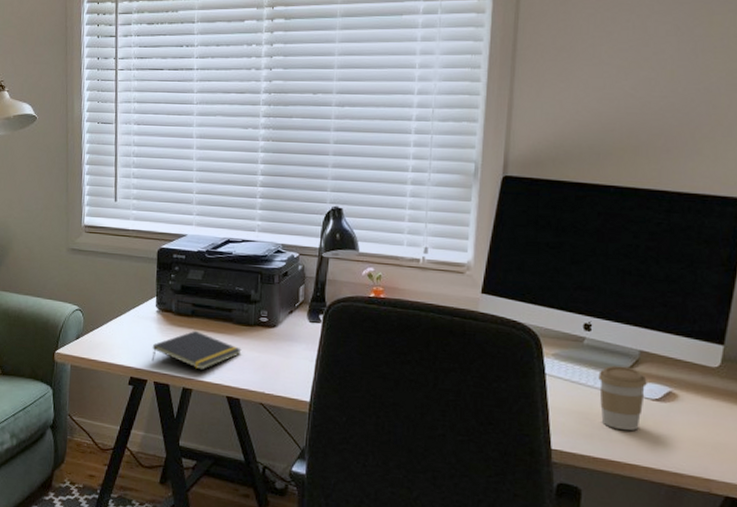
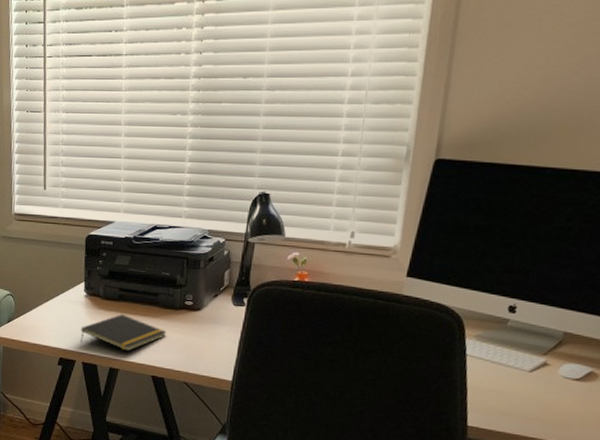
coffee cup: present [598,365,647,430] -> none [519,346,569,409]

